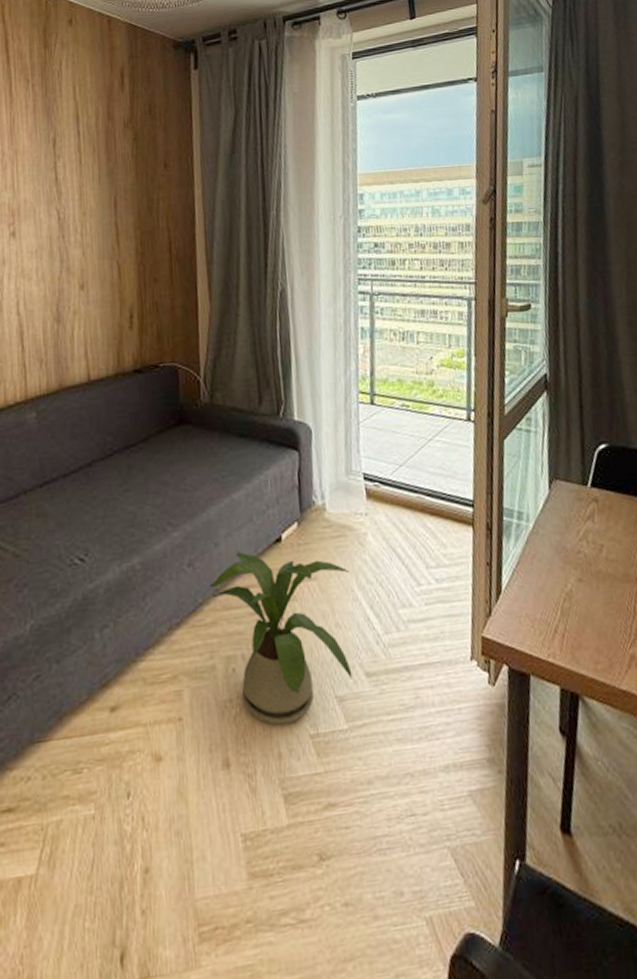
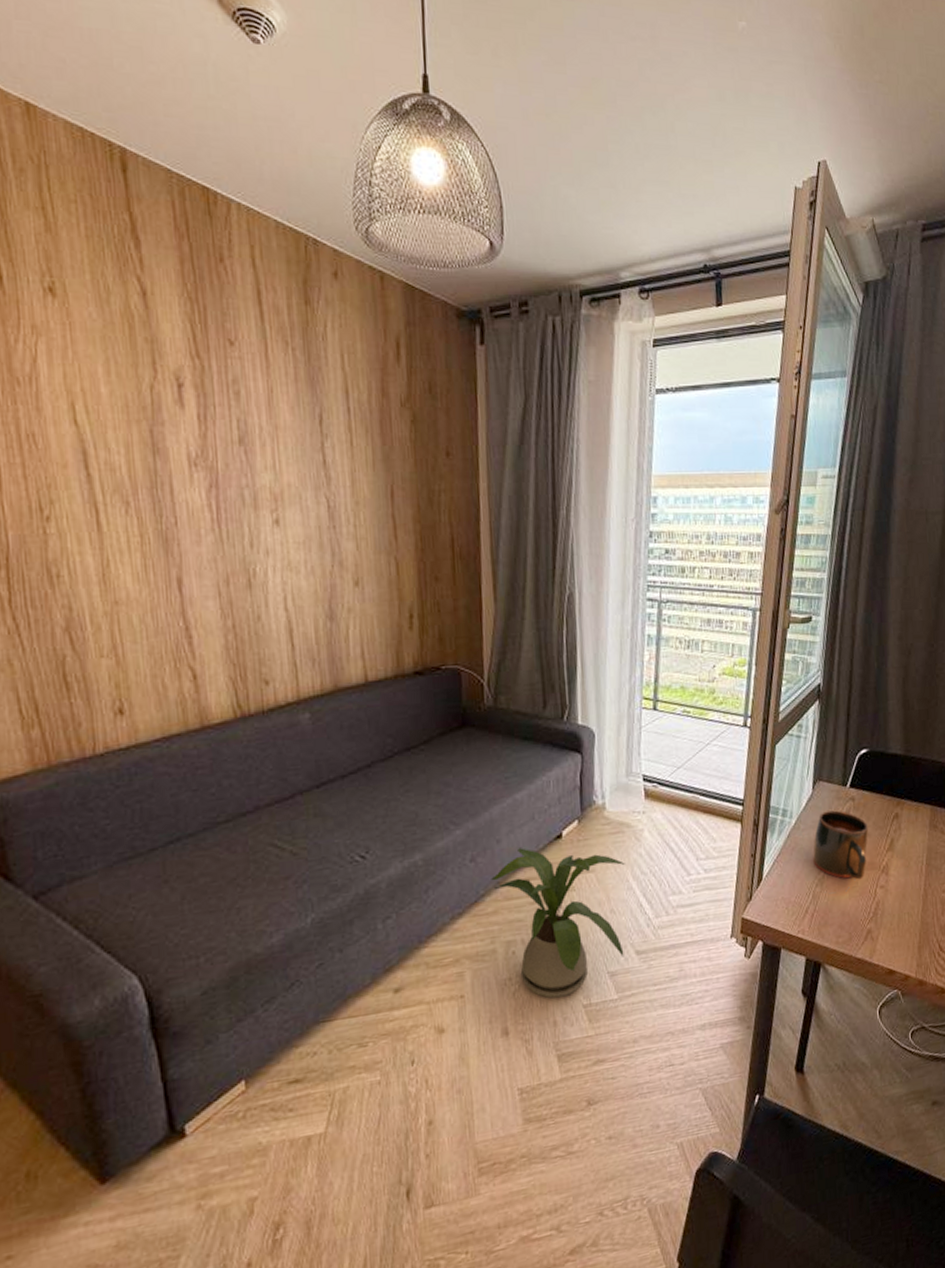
mug: none [556,512,620,595] -> present [813,810,869,880]

